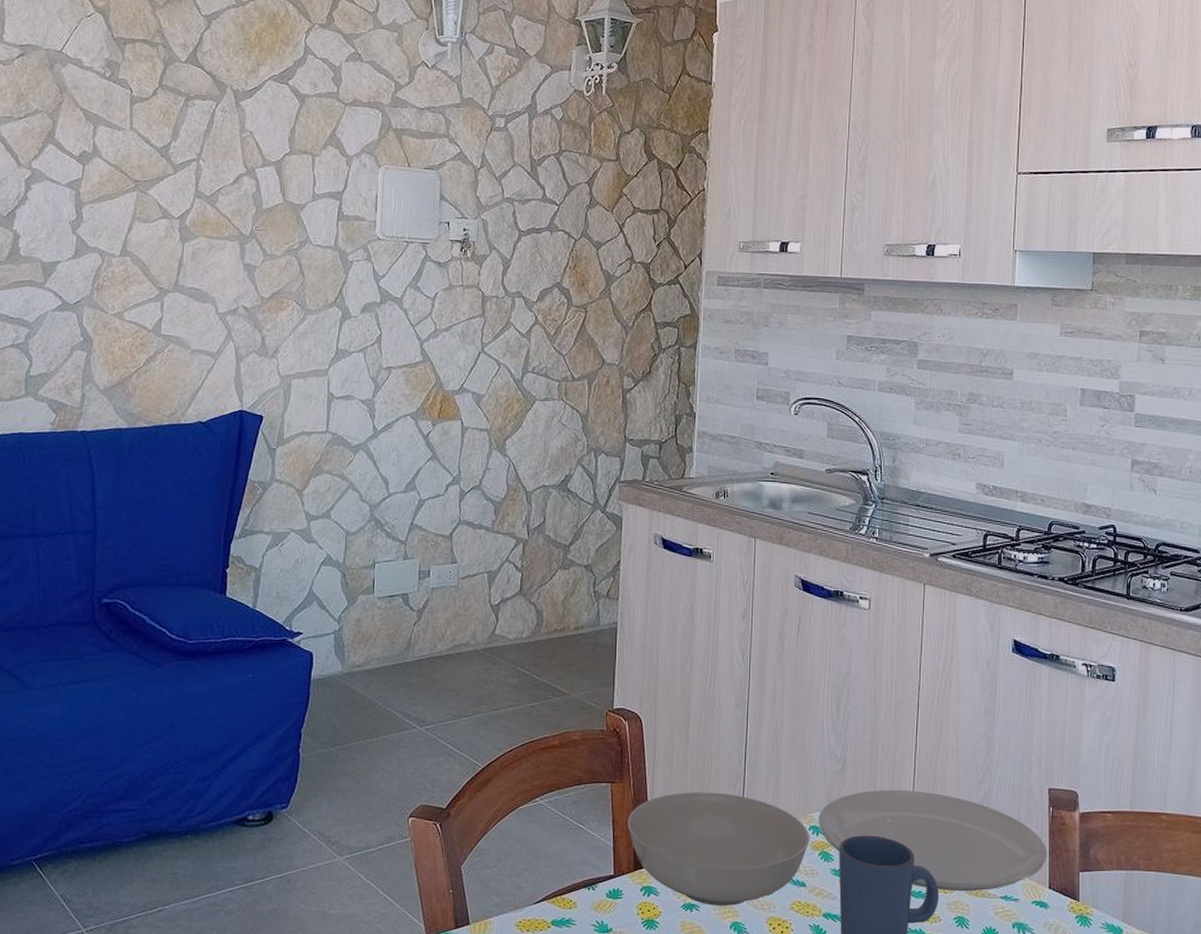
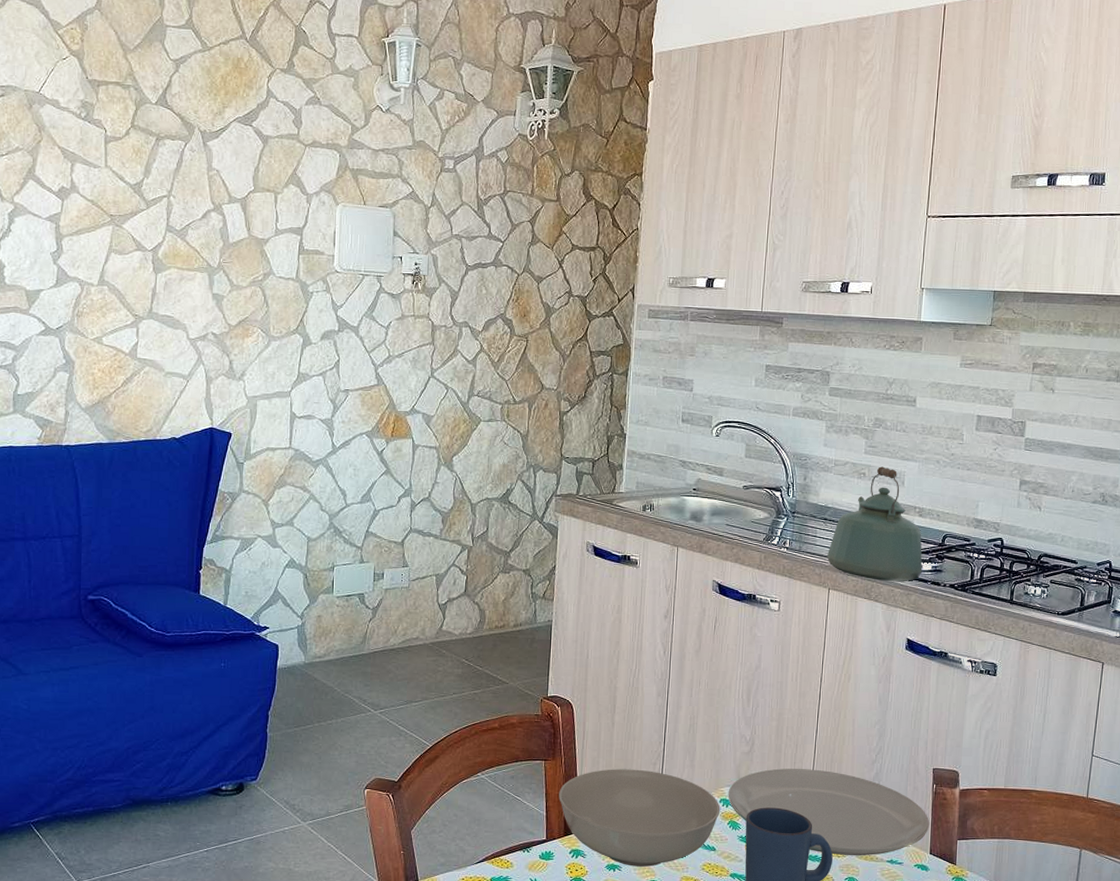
kettle: none [920,446,1028,576] -> present [826,466,923,582]

